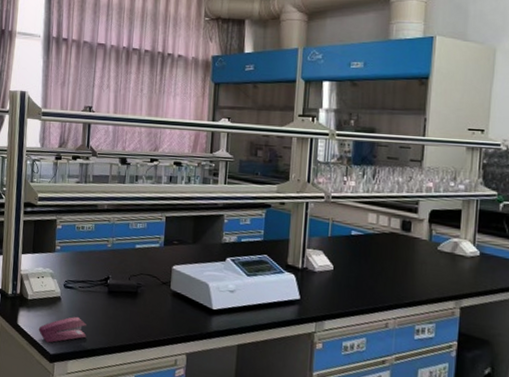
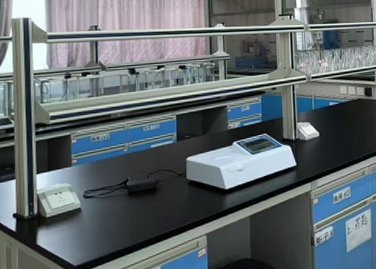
stapler: present [38,316,87,343] -> none [60,223,110,256]

